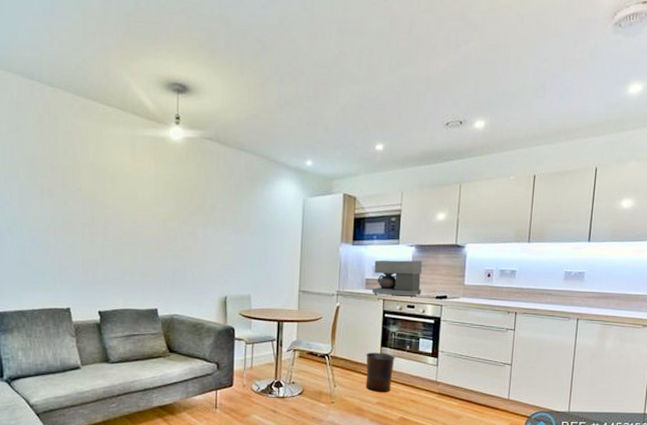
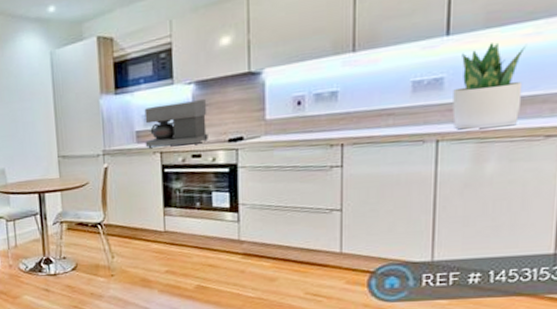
waste bin: present [365,352,395,392] -> none [146,214,183,259]
planter: none [588,252,635,315] -> present [452,42,527,131]

